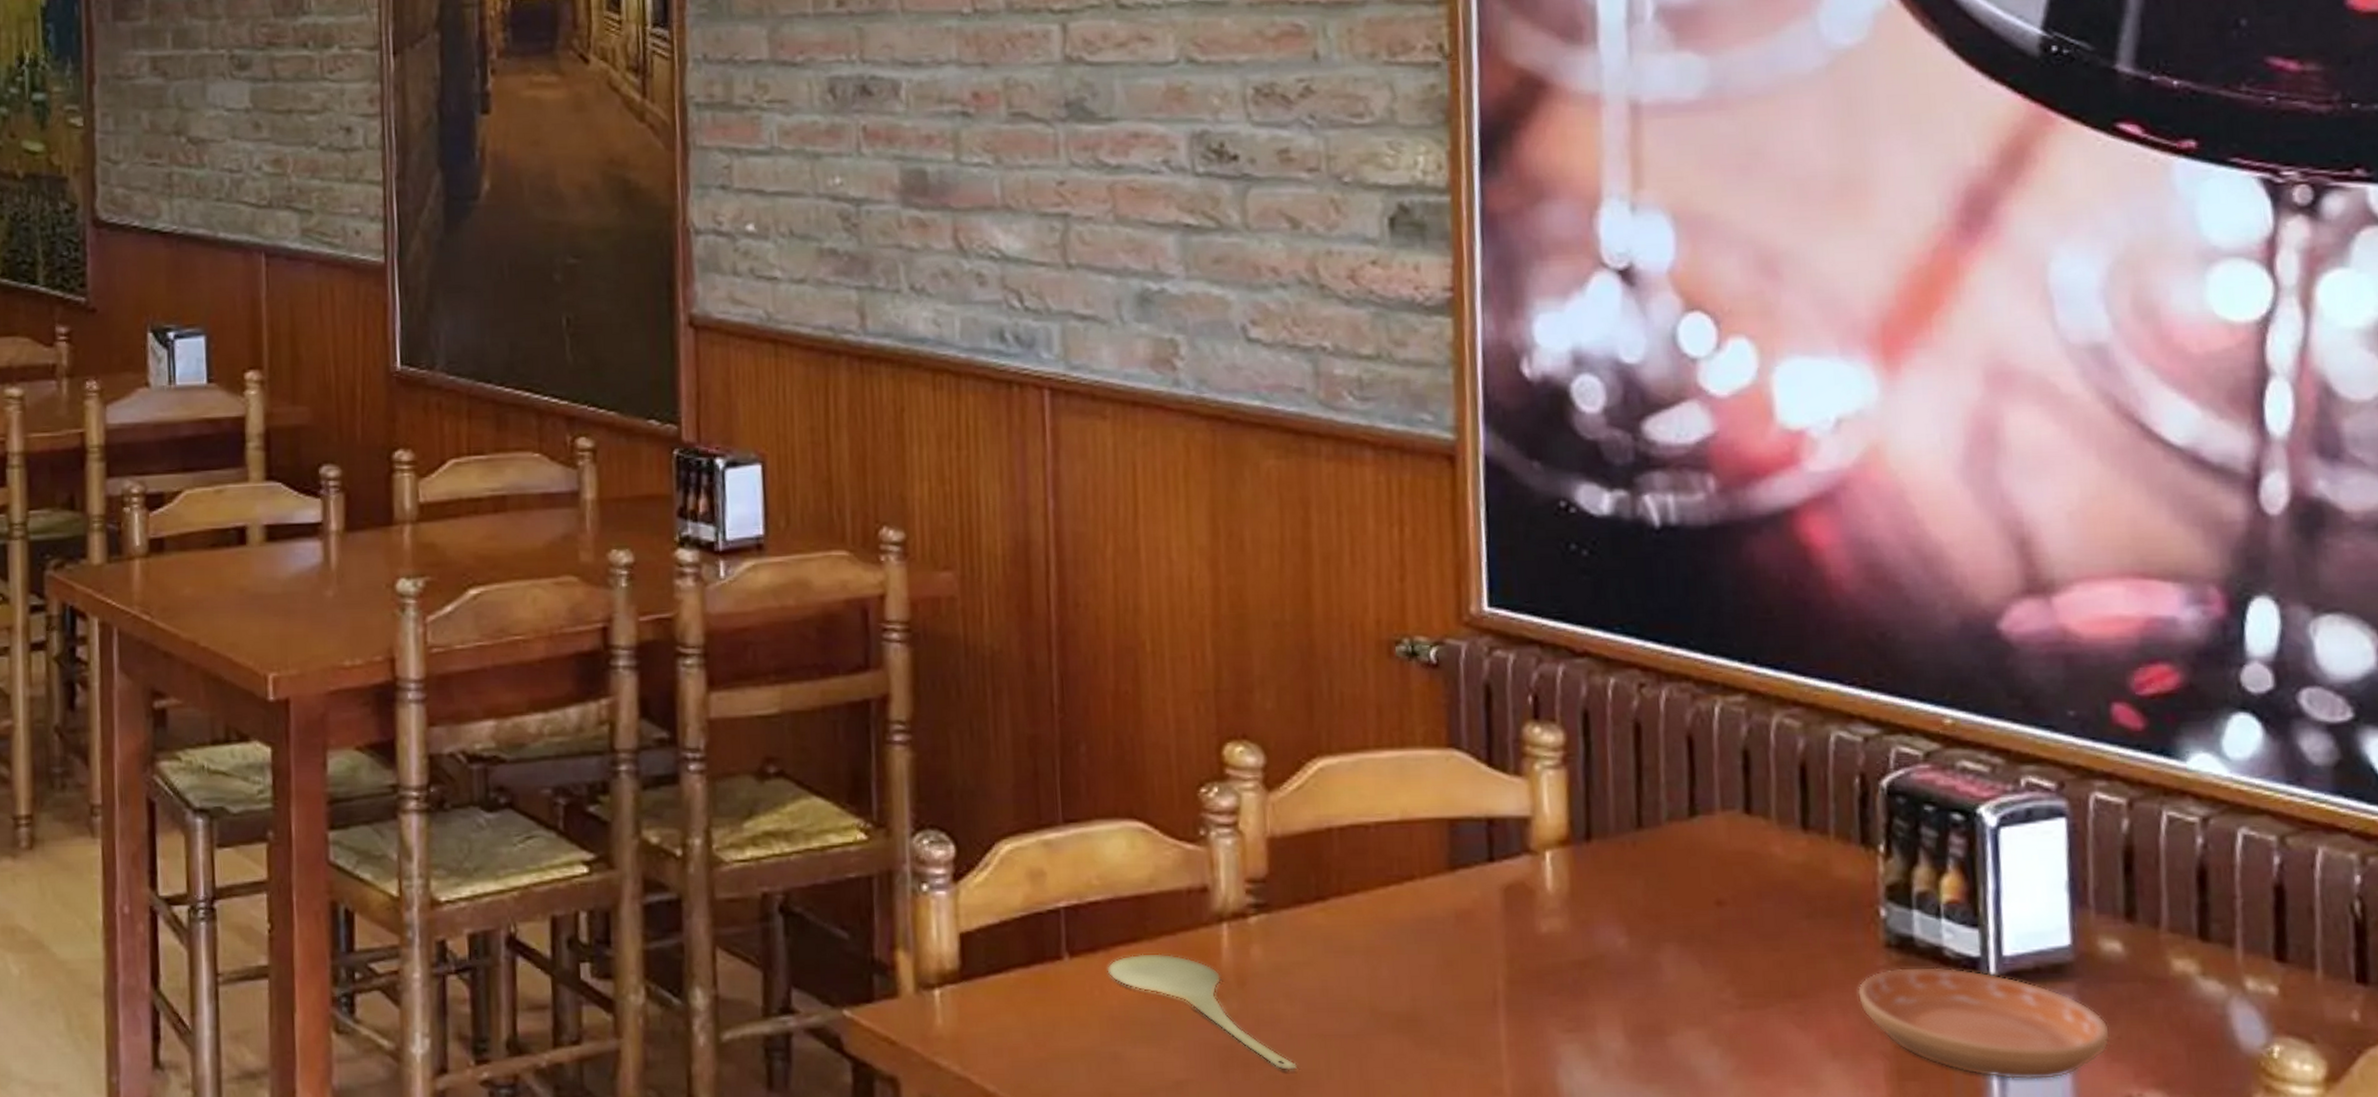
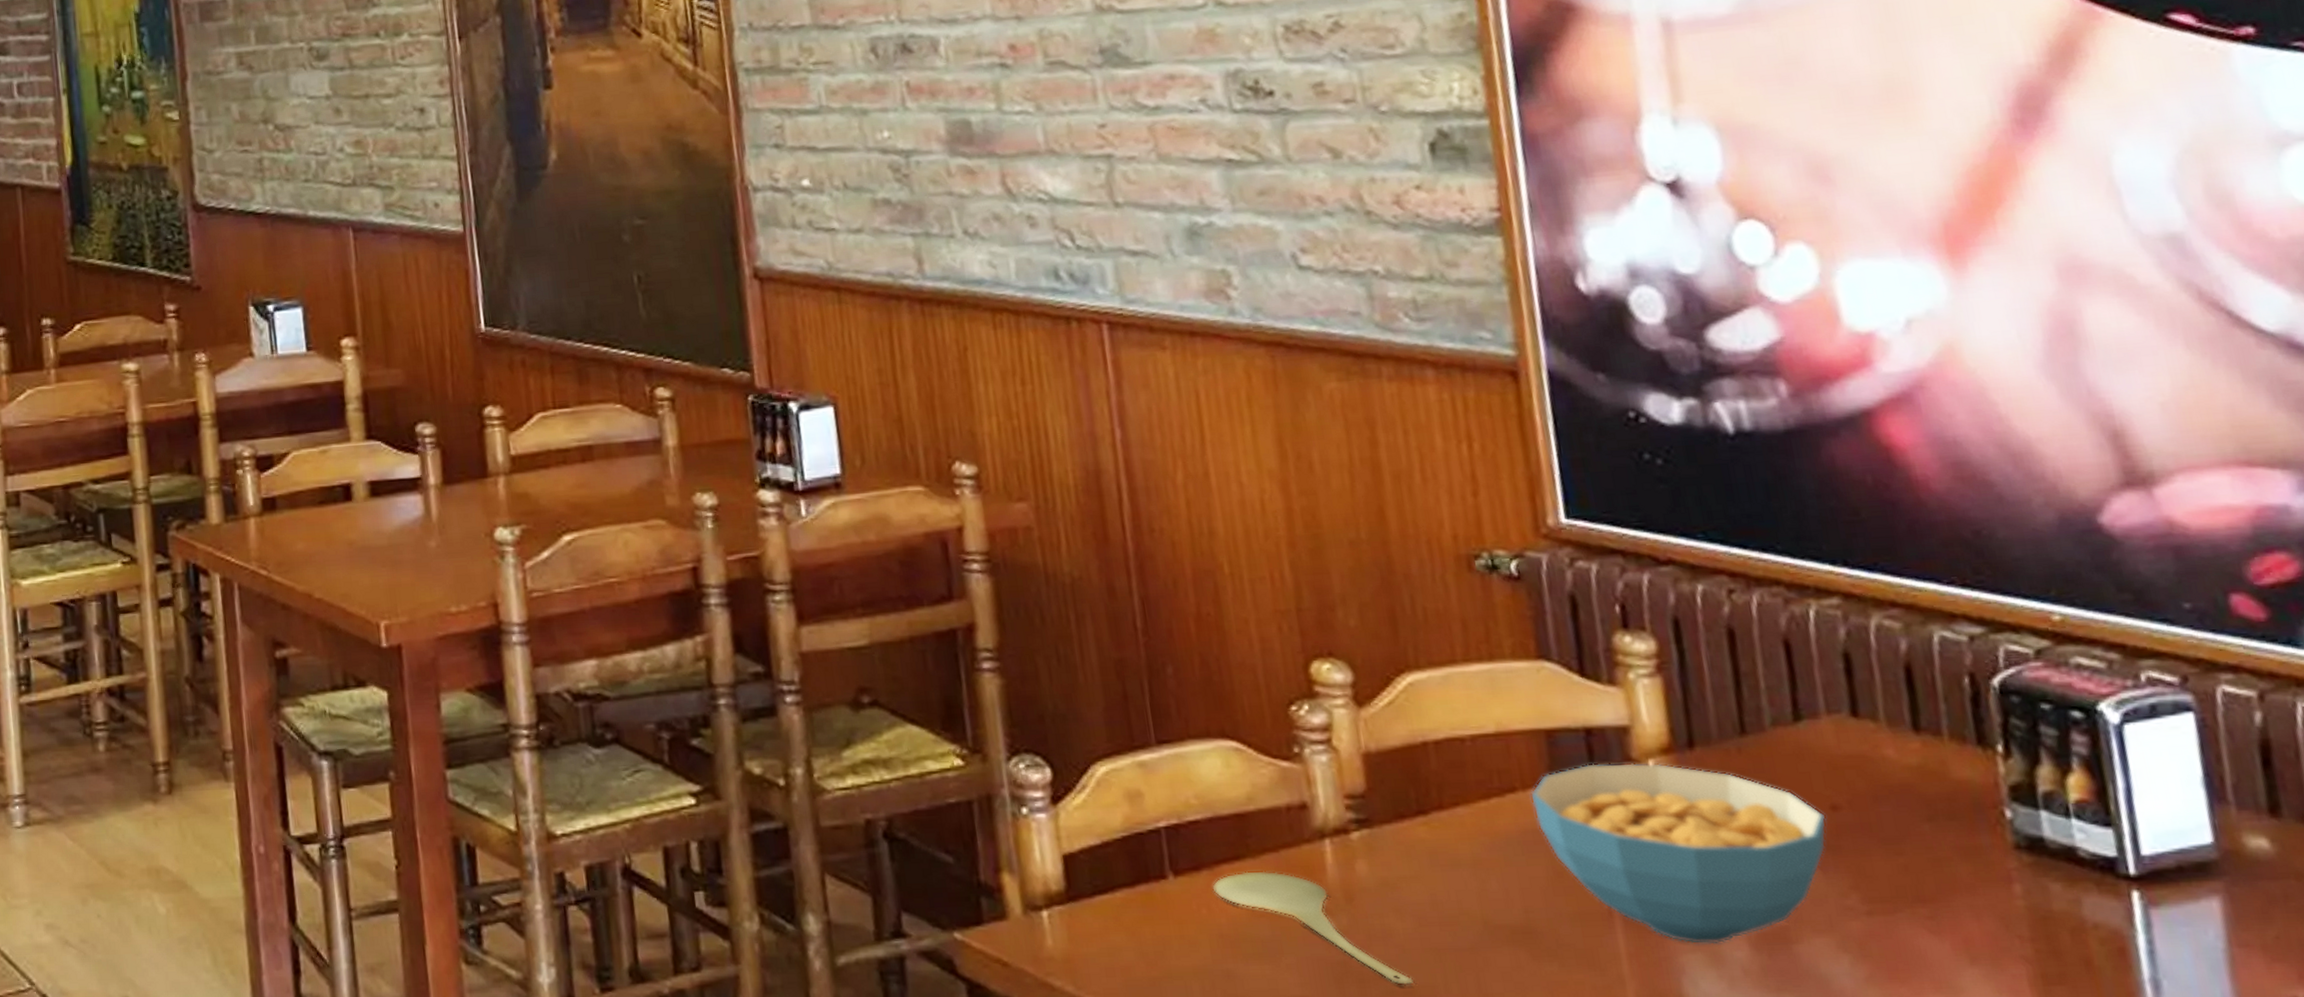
cereal bowl: none [1427,853,1711,1035] -> present [1530,762,1827,945]
saucer: present [1857,966,2111,1080] -> none [1989,867,2267,983]

